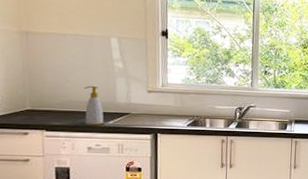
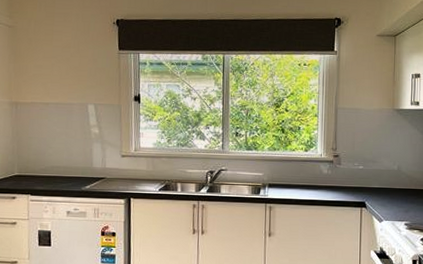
soap bottle: present [84,85,104,126] -> none [64,151,82,190]

